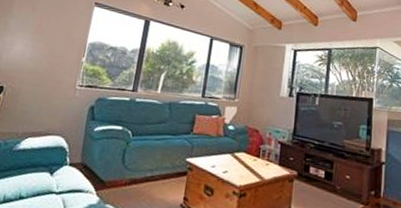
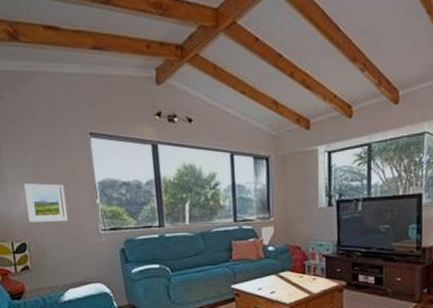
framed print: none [14,34,58,73] -> present [23,183,68,222]

